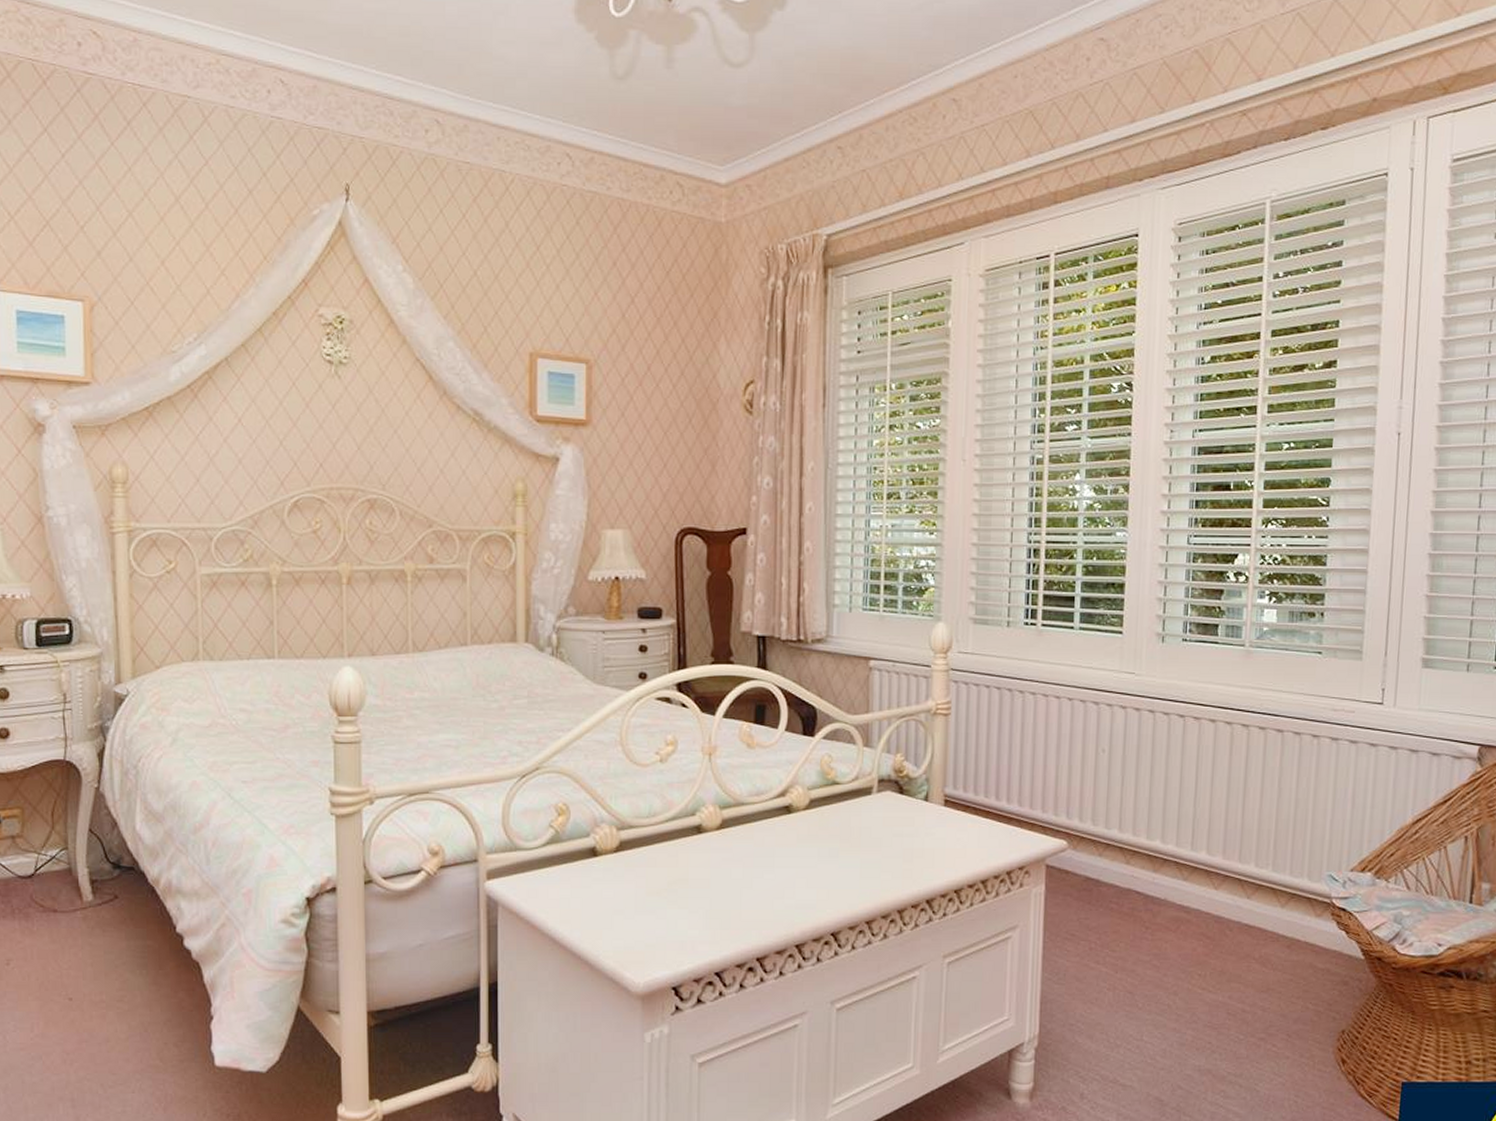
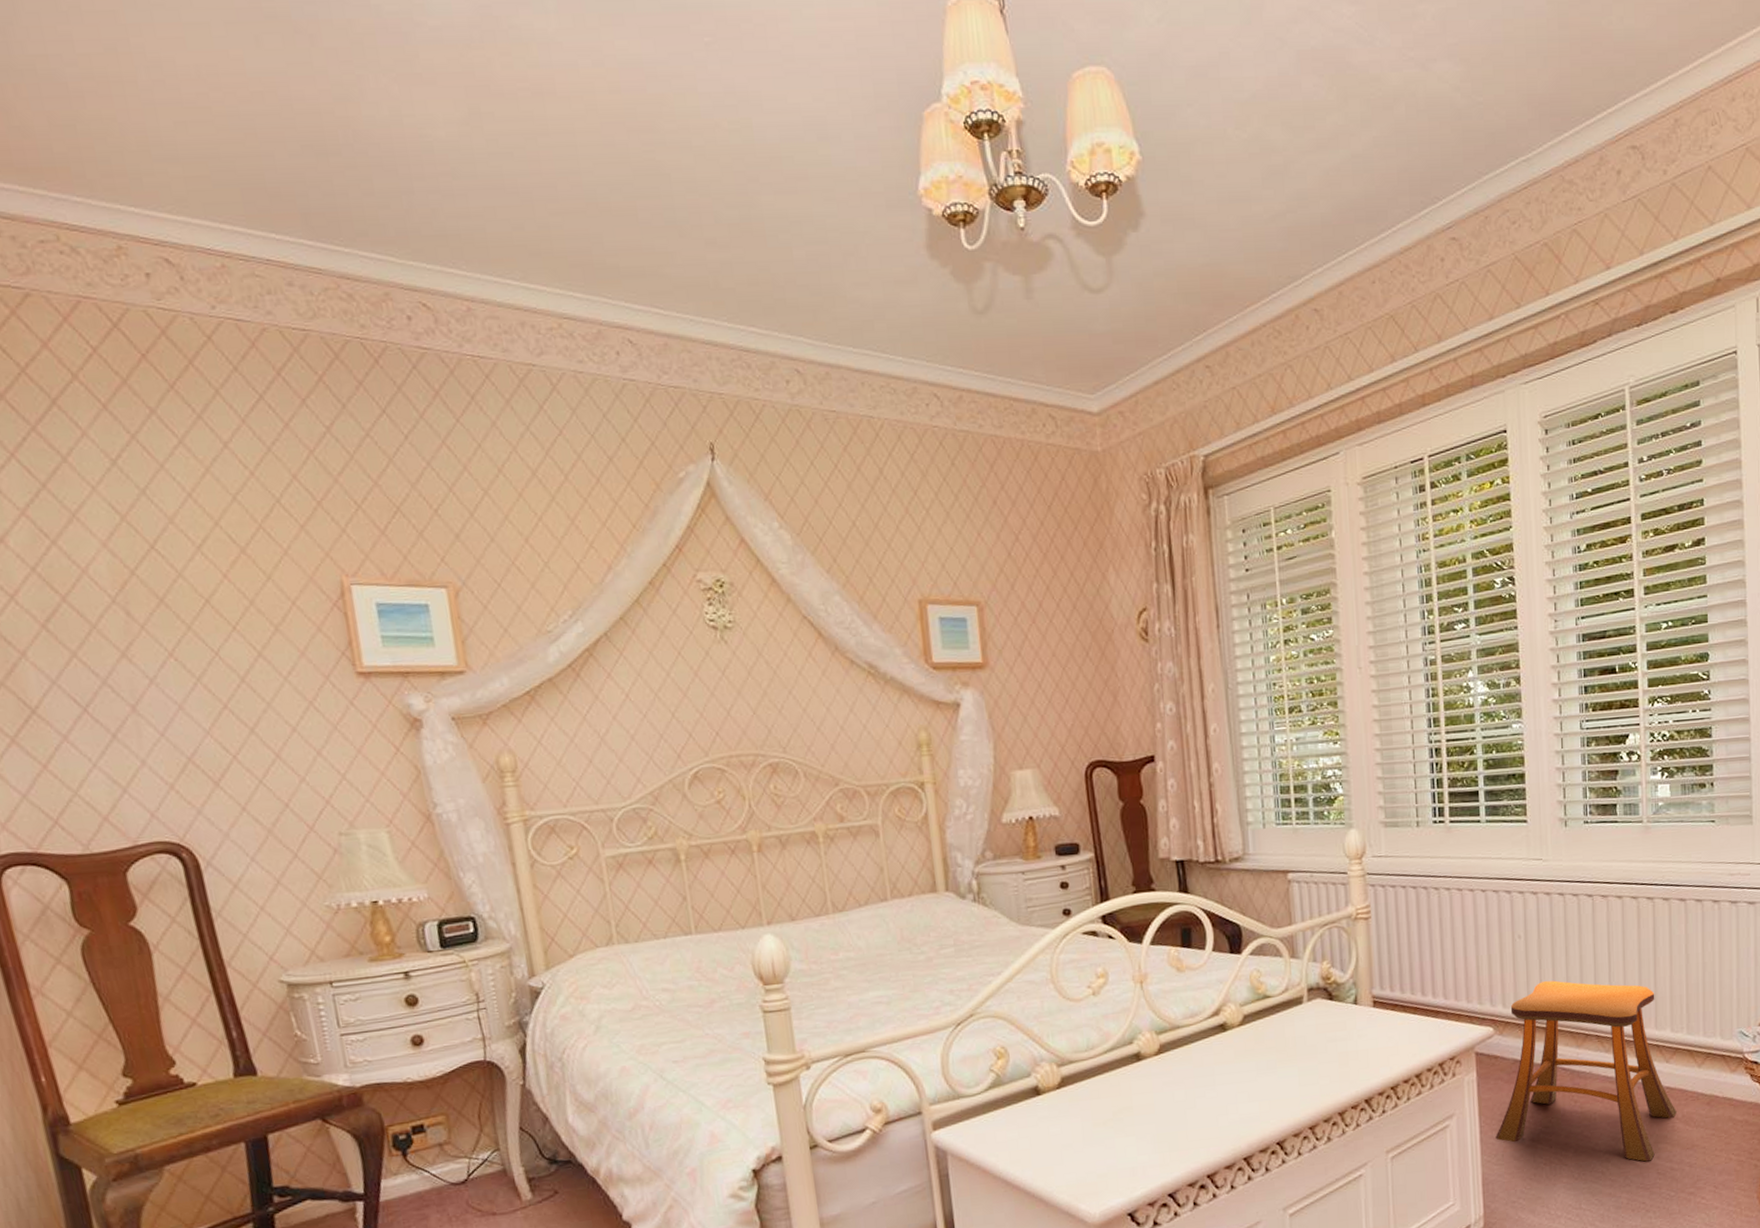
stool: none [1059,800,1254,1000] -> present [1496,980,1677,1162]

